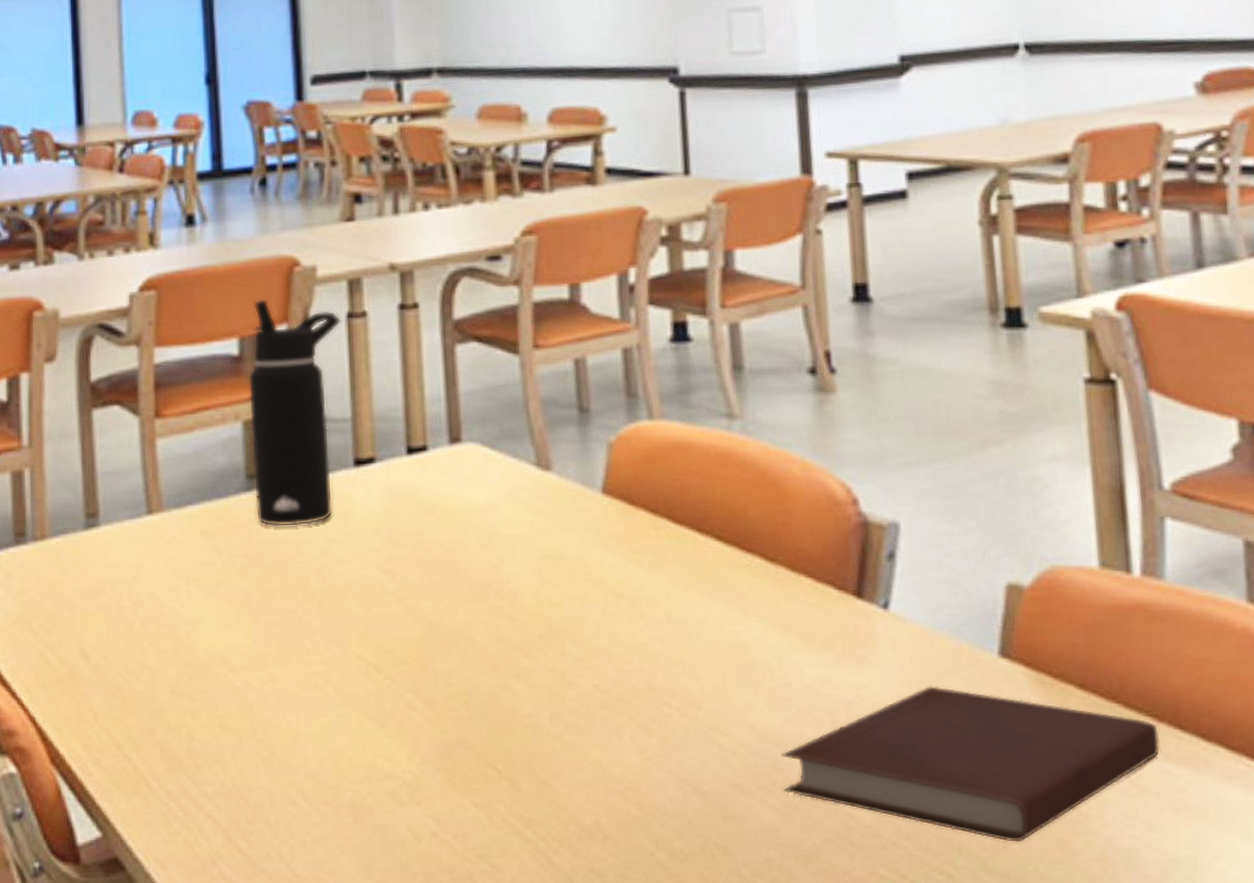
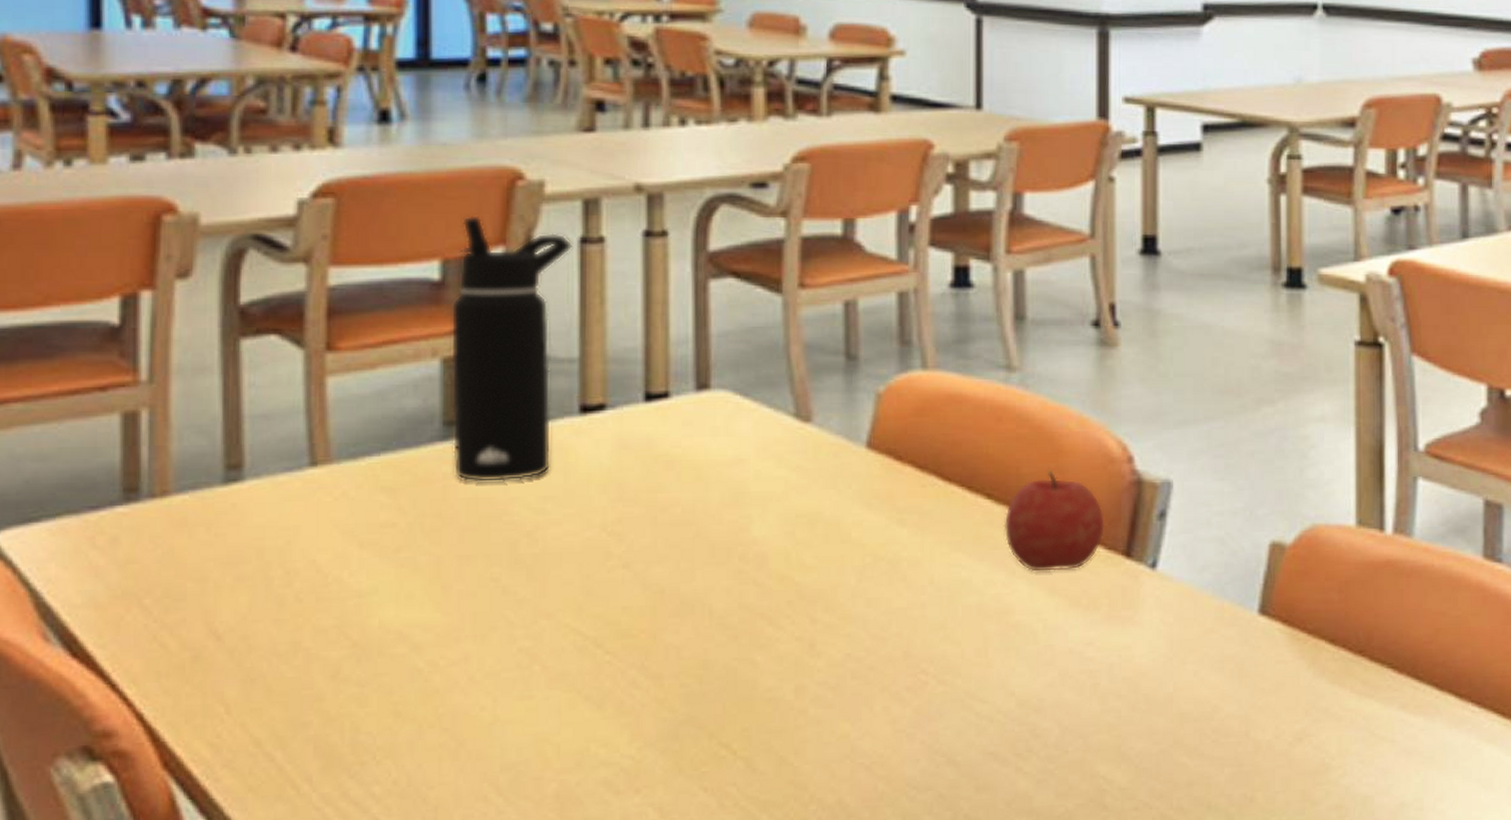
fruit: none [734,513,834,611] -> present [1004,470,1104,572]
notebook: present [781,686,1160,842] -> none [1039,645,1398,796]

